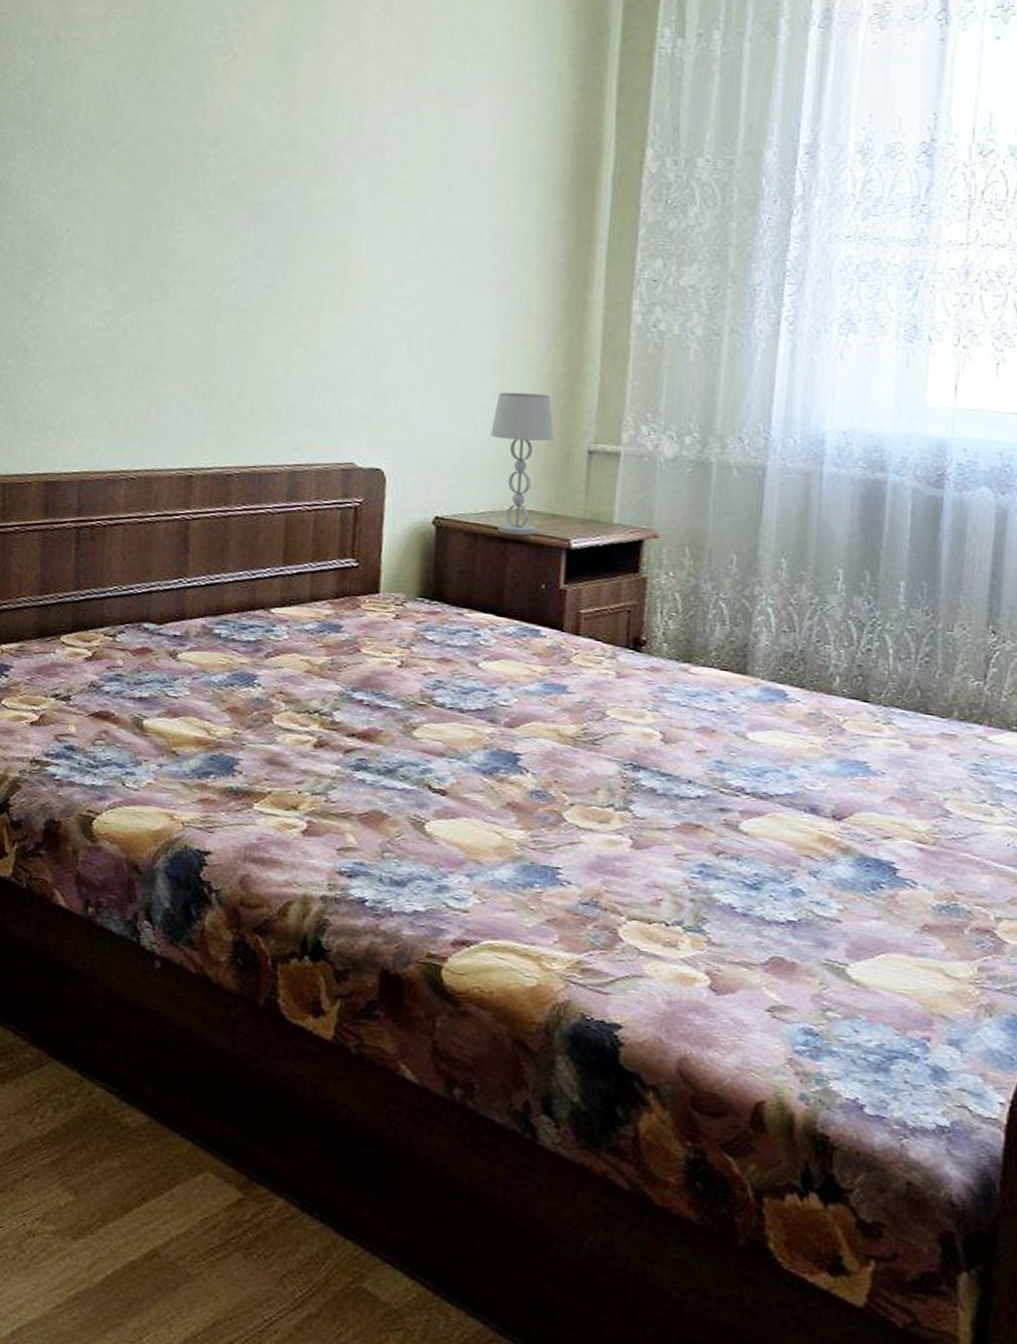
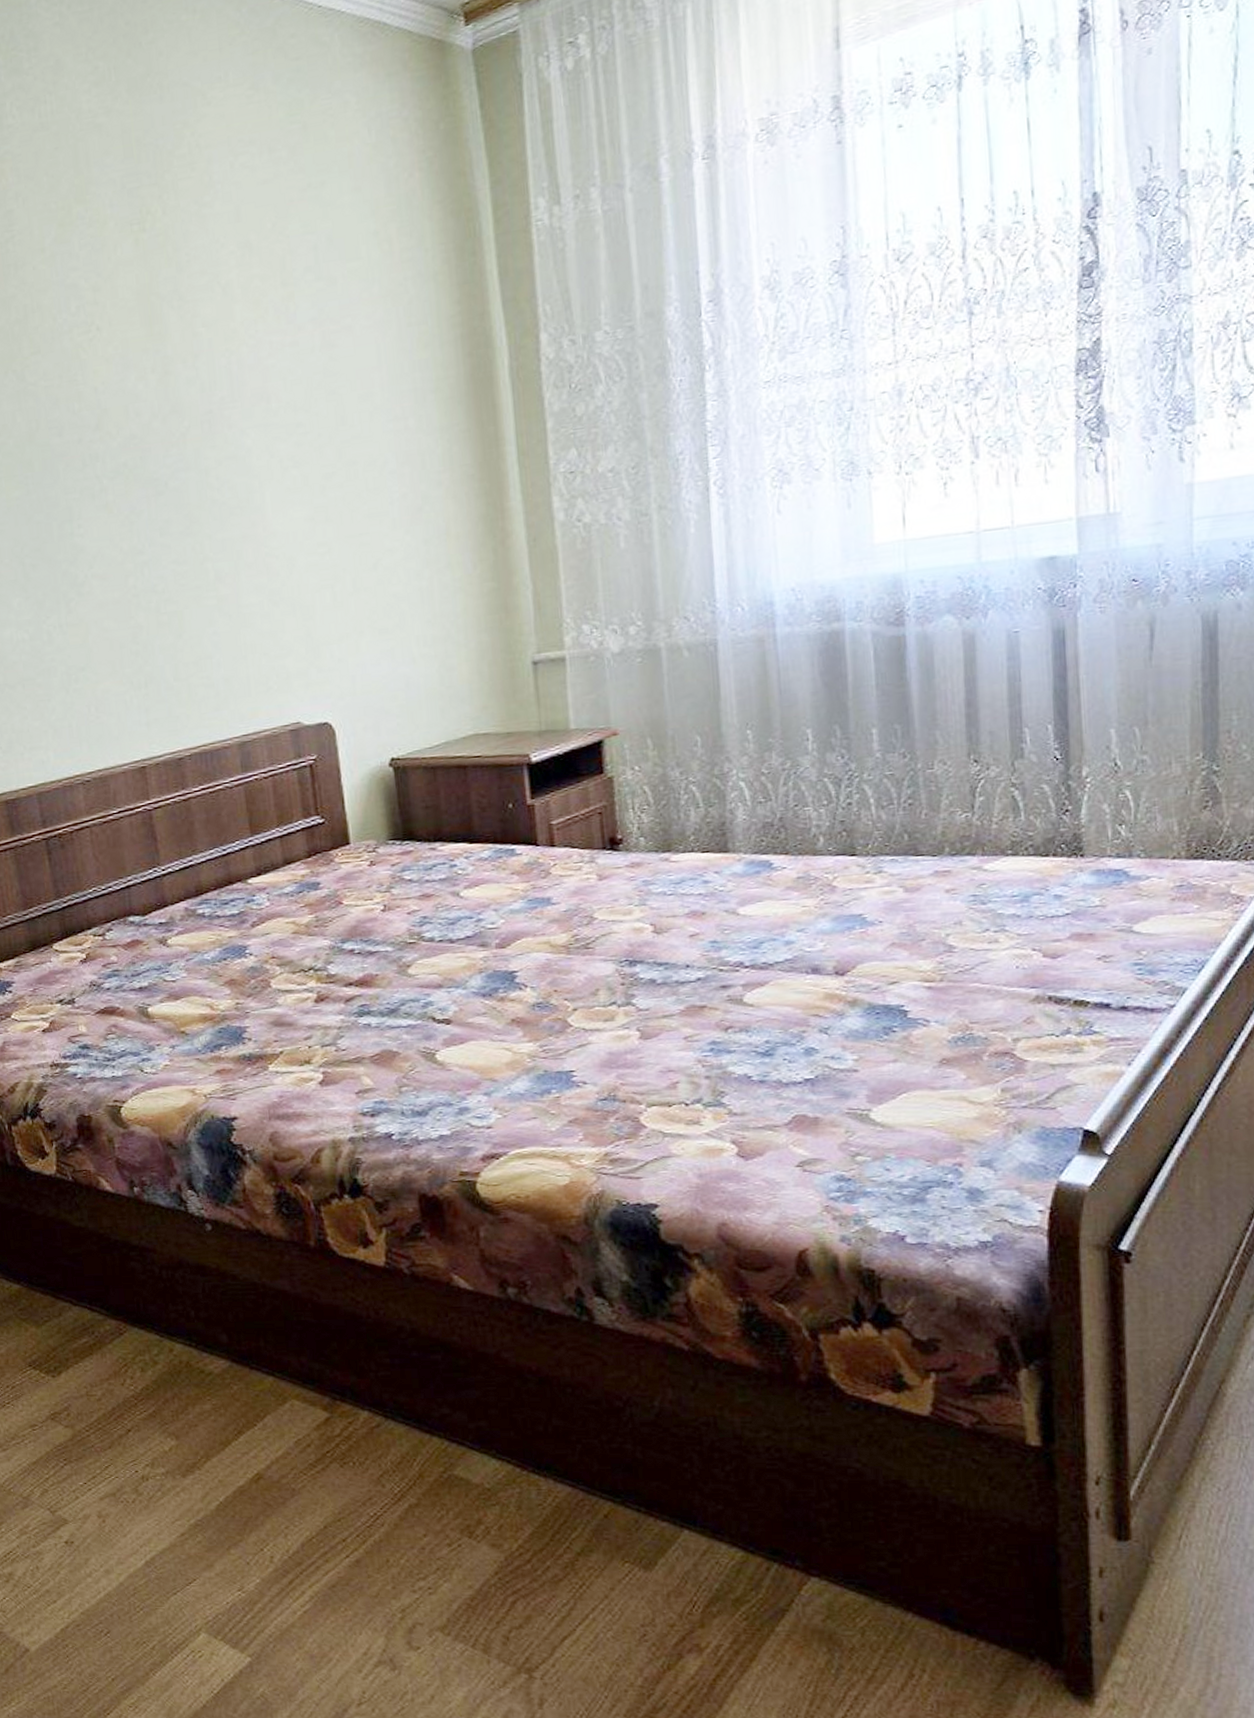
table lamp: present [490,392,554,536] -> none [430,614,495,762]

